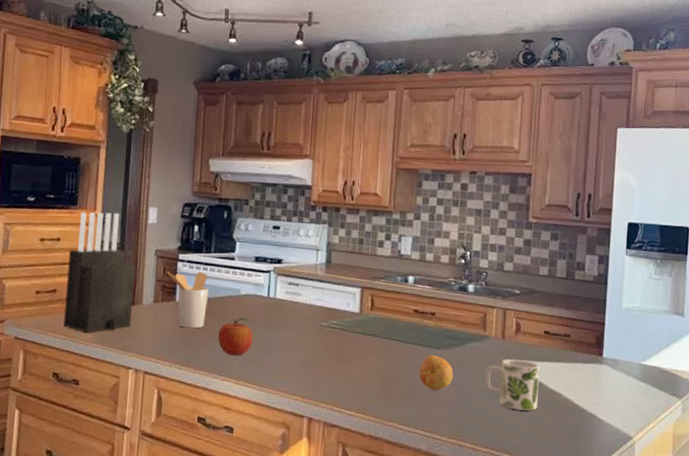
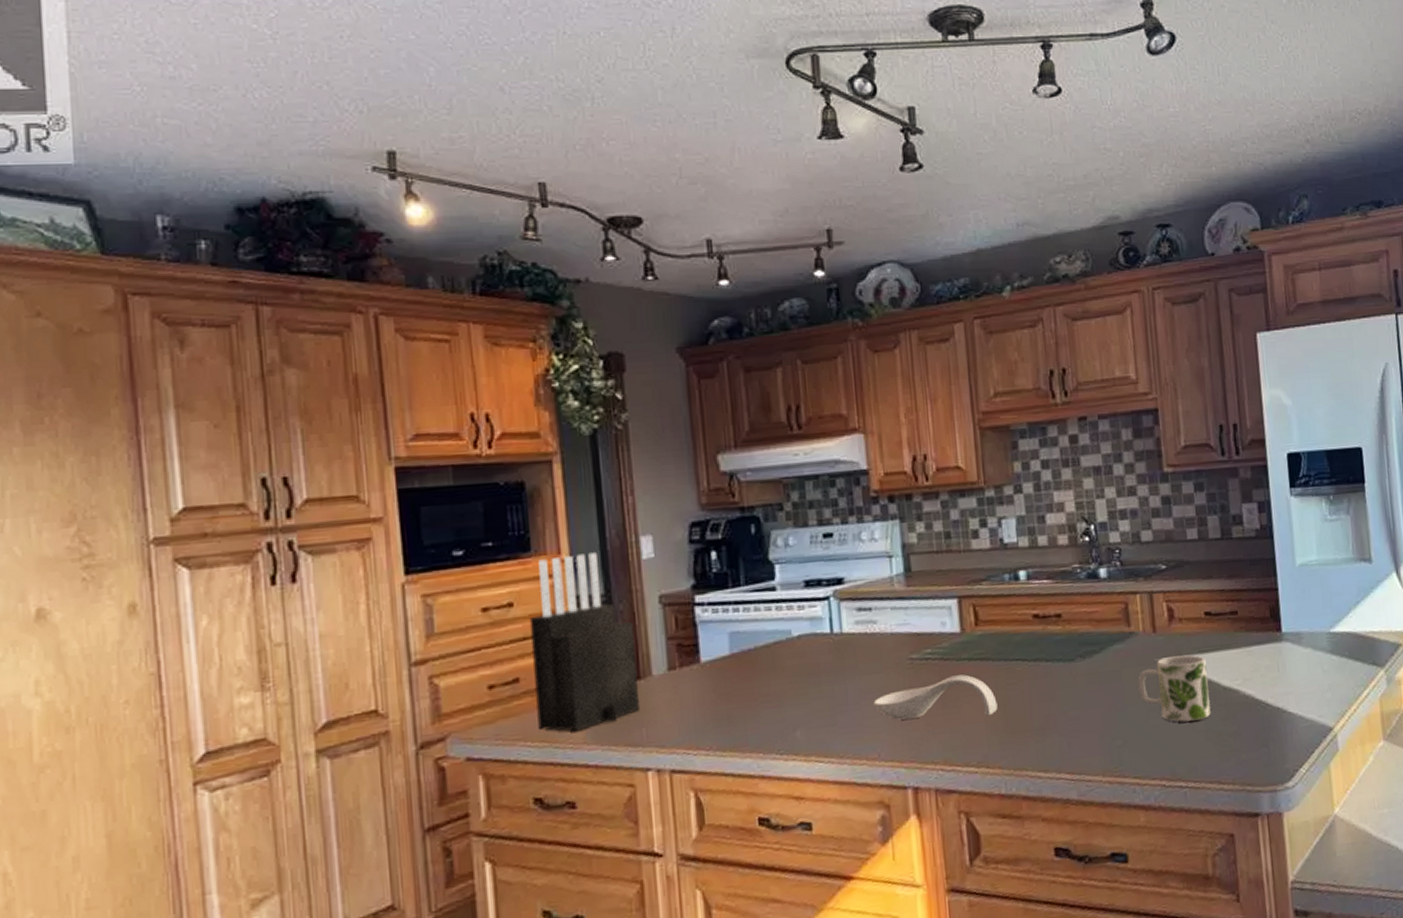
utensil holder: present [167,271,209,329] -> none [681,614,748,698]
fruit: present [218,317,253,356] -> none [769,667,820,724]
spoon rest: none [289,343,378,377] -> present [873,674,998,720]
fruit: present [418,354,454,390] -> none [1051,670,1098,718]

